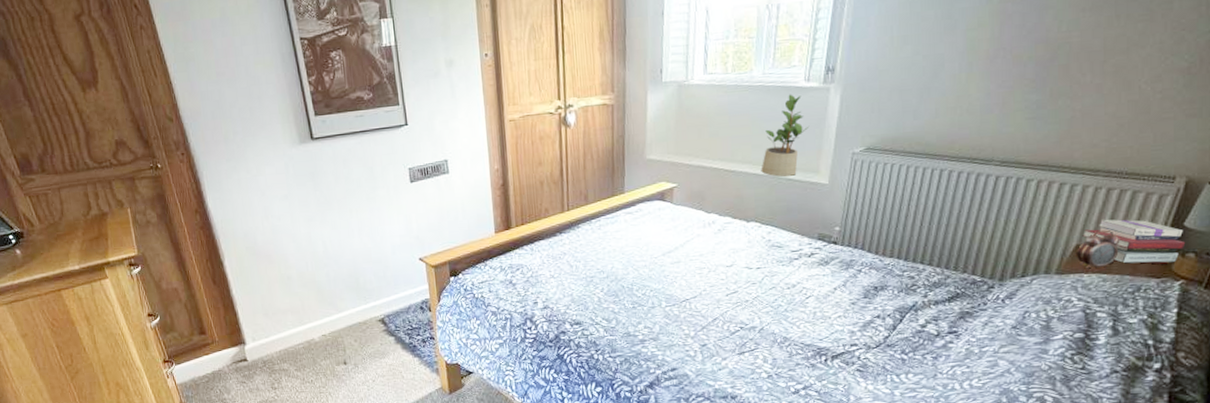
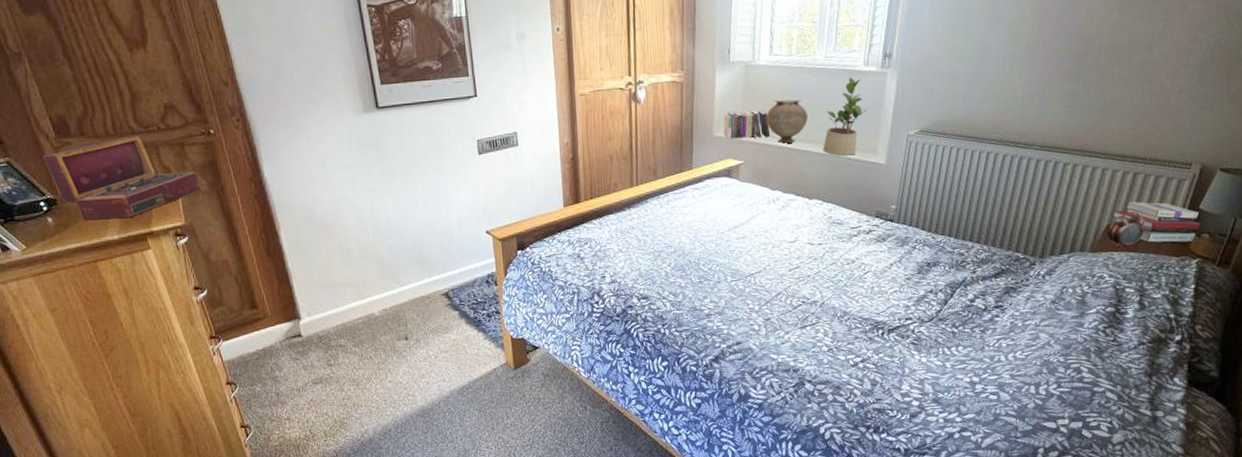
wooden box: none [10,171,151,252] -> present [43,135,201,221]
books: none [656,131,706,162] -> present [723,110,771,139]
vase: none [700,119,745,165] -> present [766,99,808,143]

